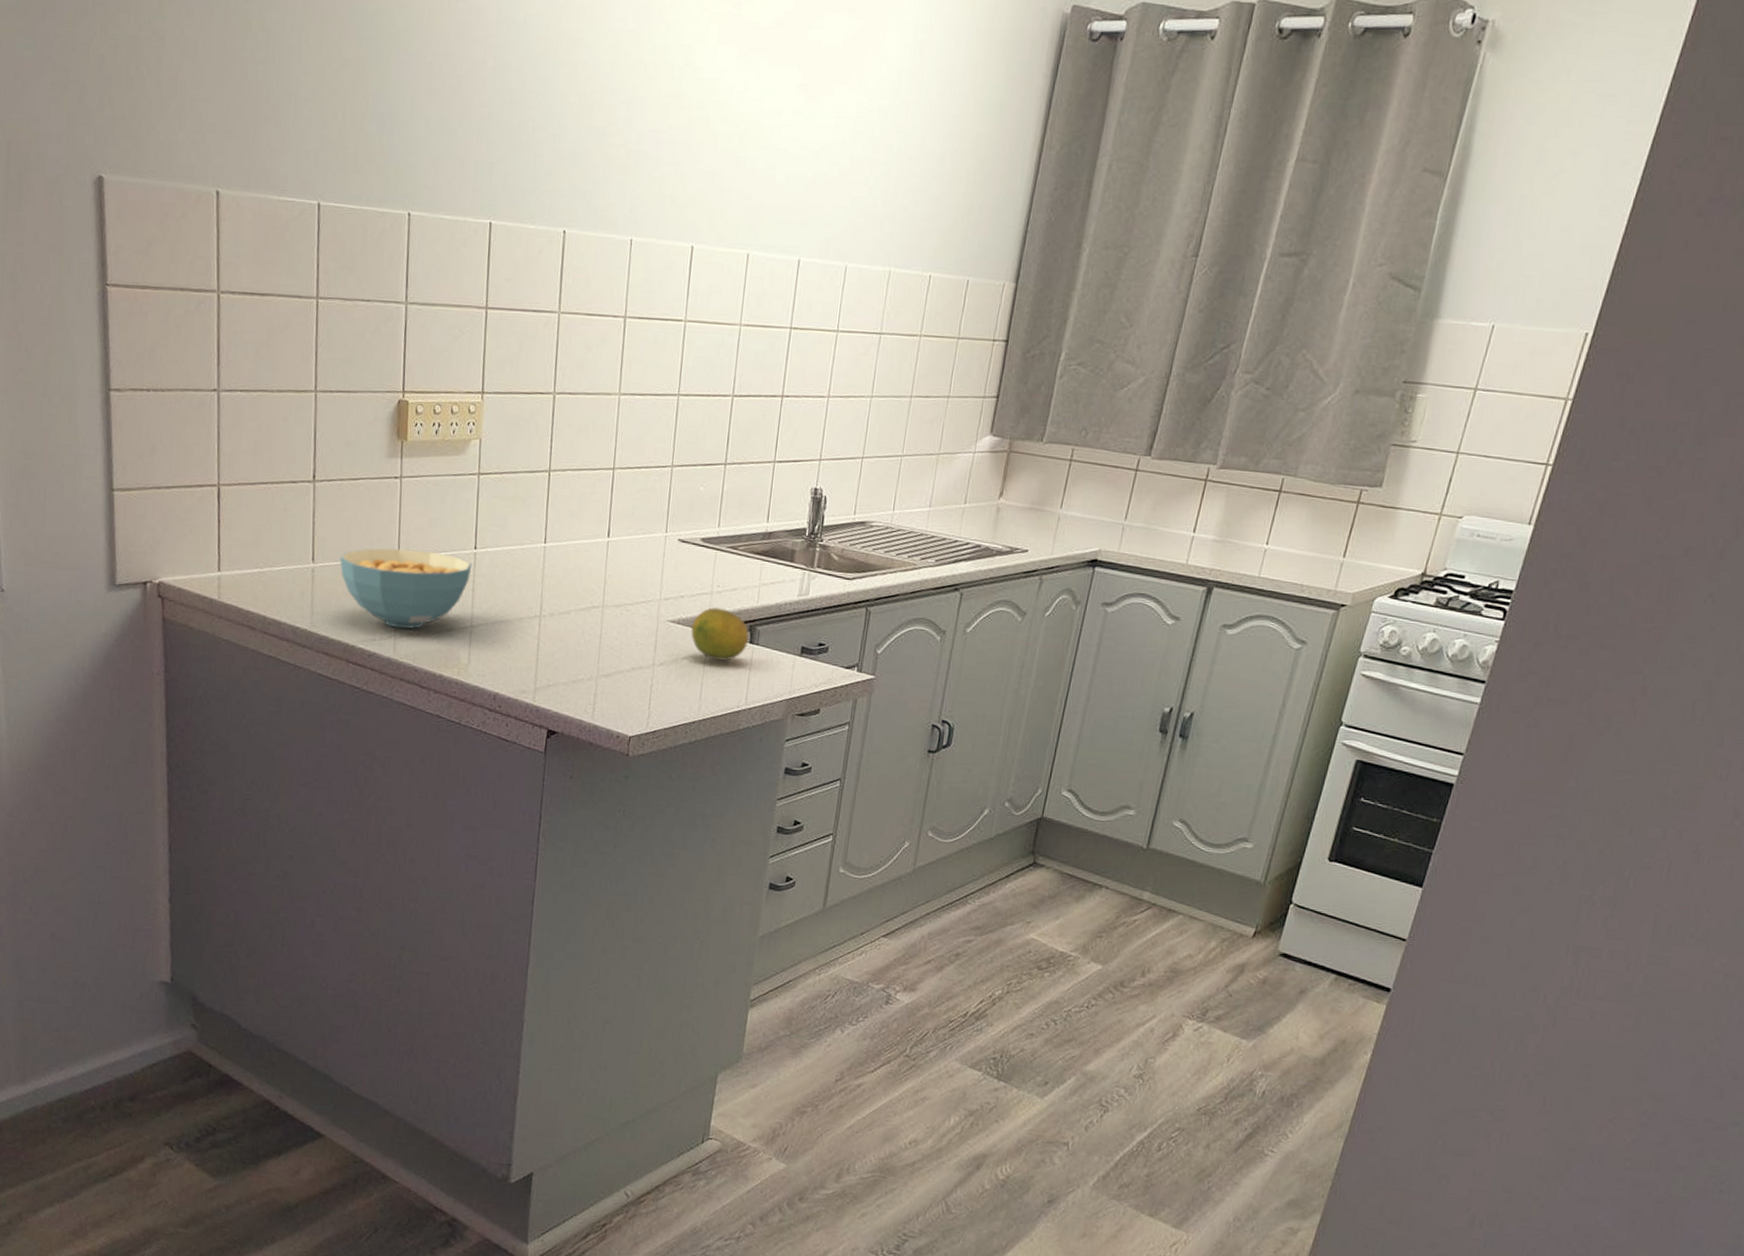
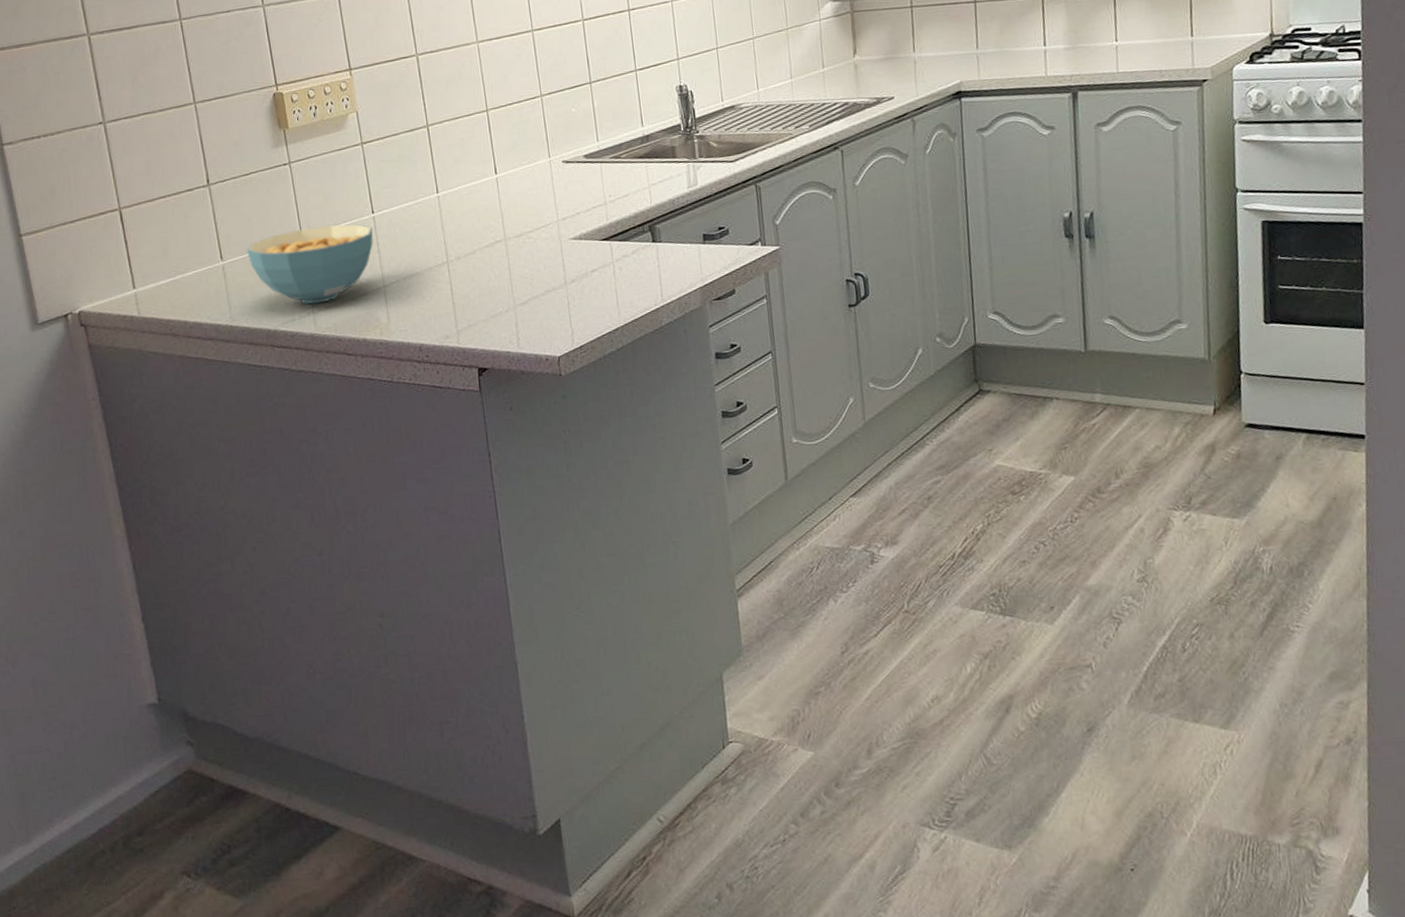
fruit: present [691,607,749,662] -> none [593,215,651,266]

